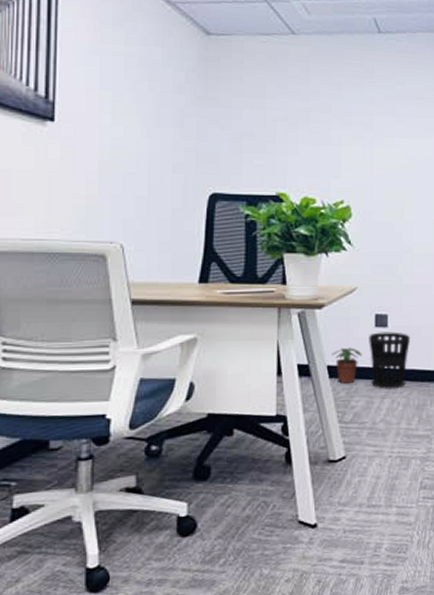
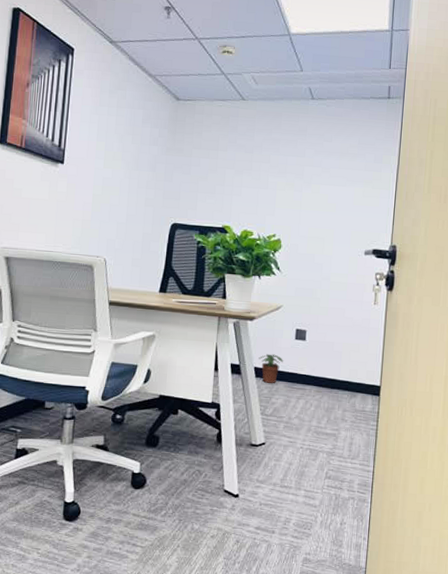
wastebasket: present [369,332,410,390] -> none [289,344,324,393]

